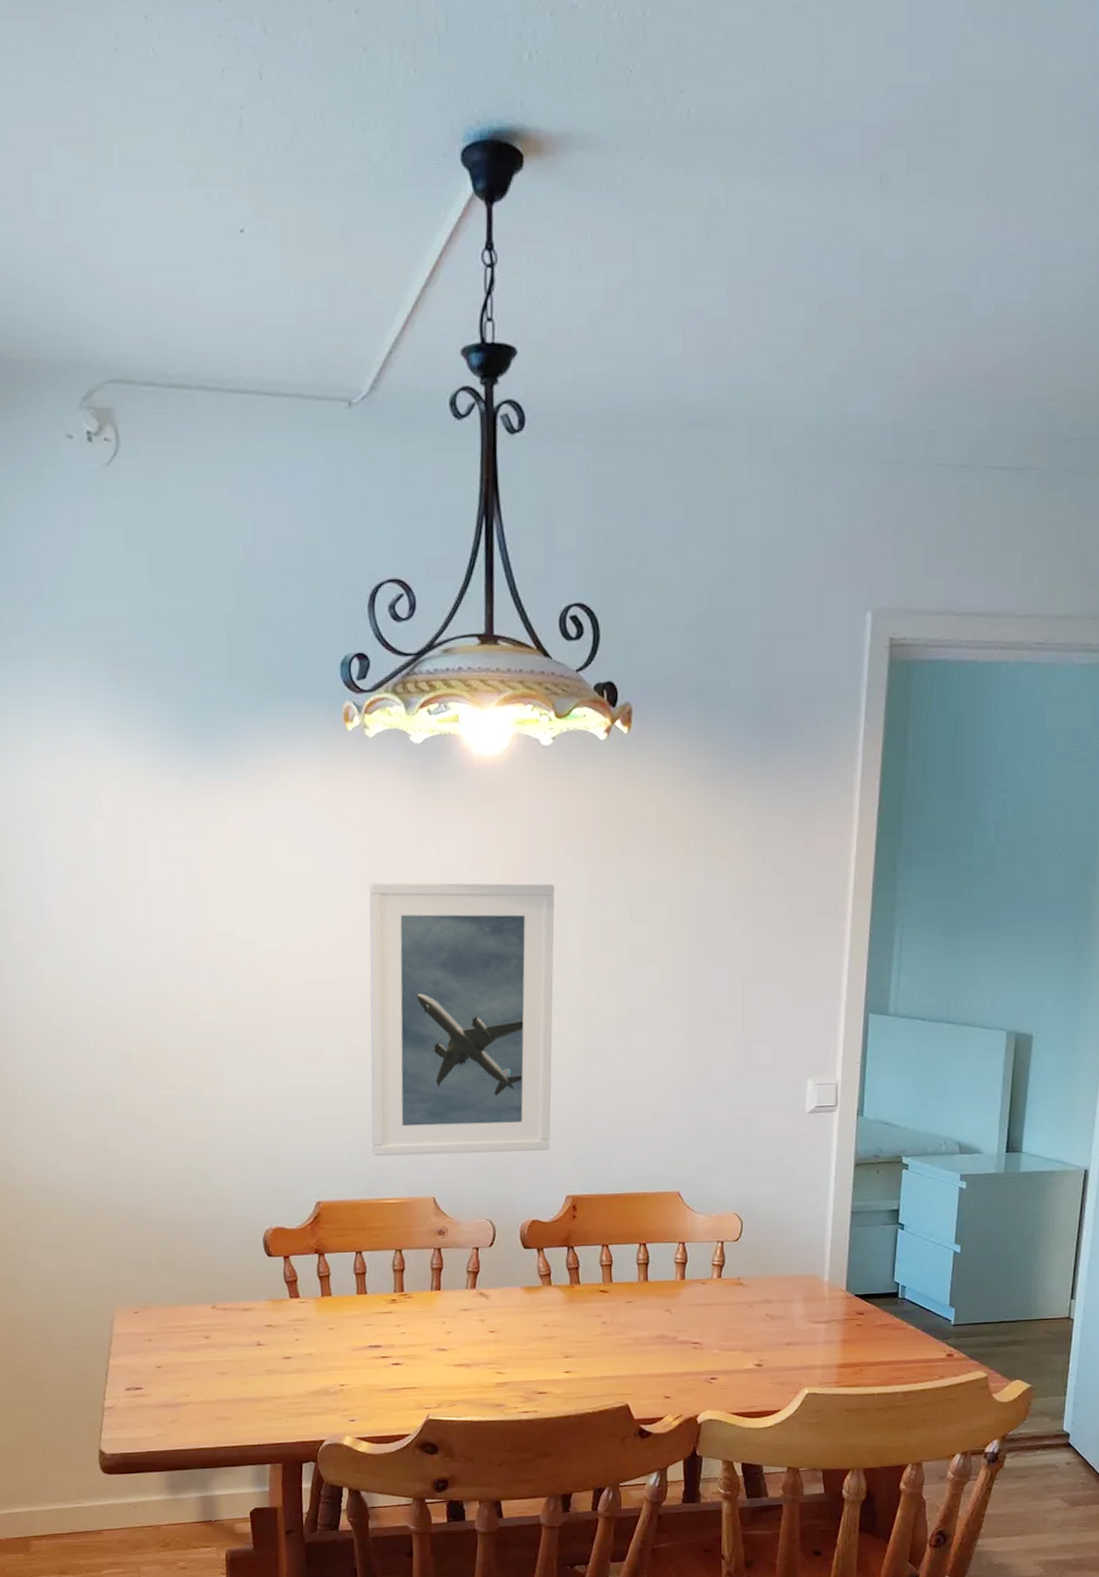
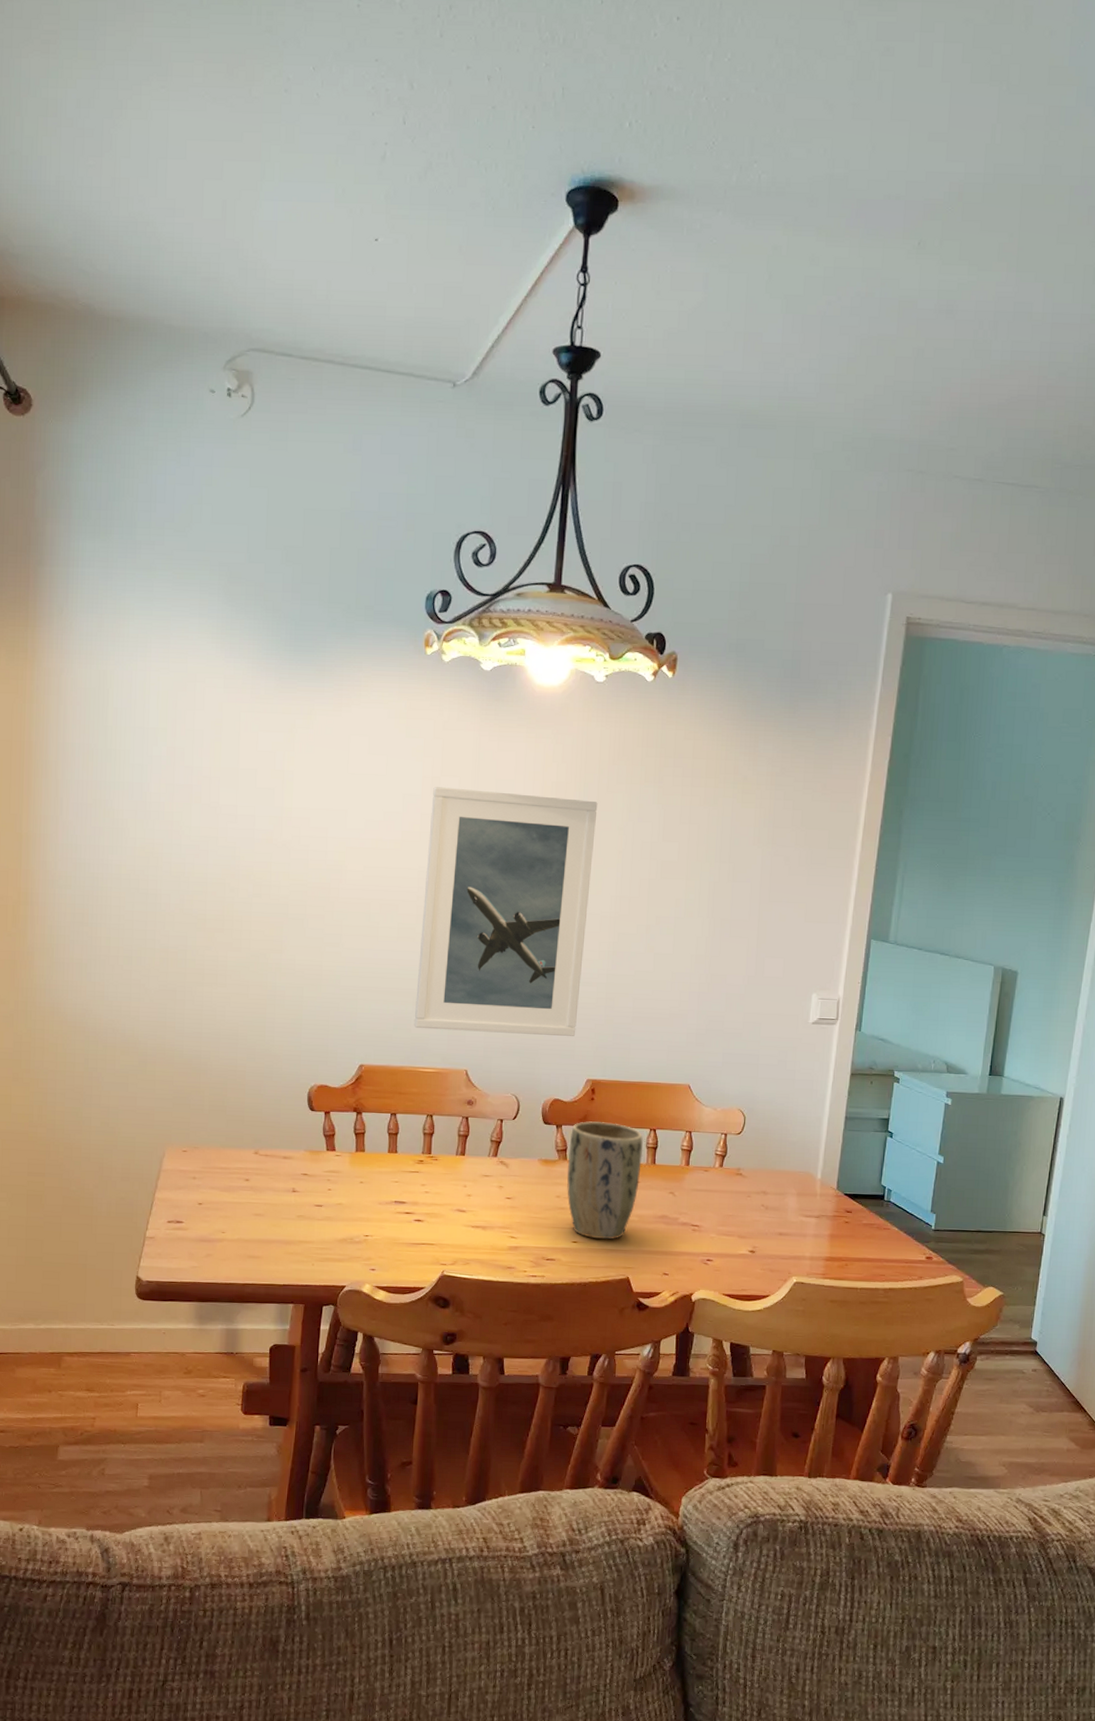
plant pot: none [553,1240,634,1367] -> present [567,1121,643,1240]

